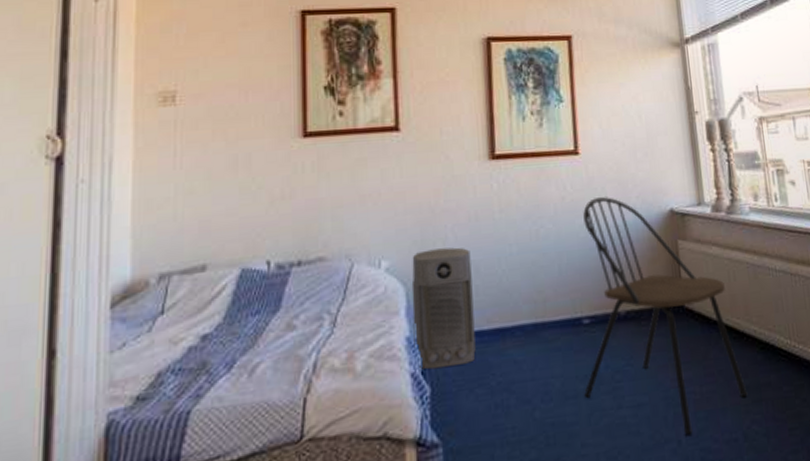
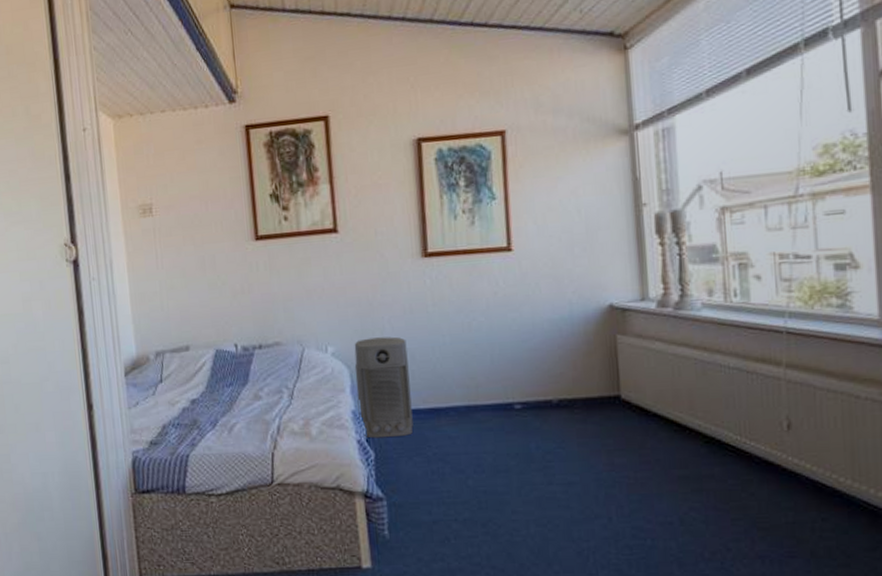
chair: present [583,196,748,435] -> none [515,291,687,514]

